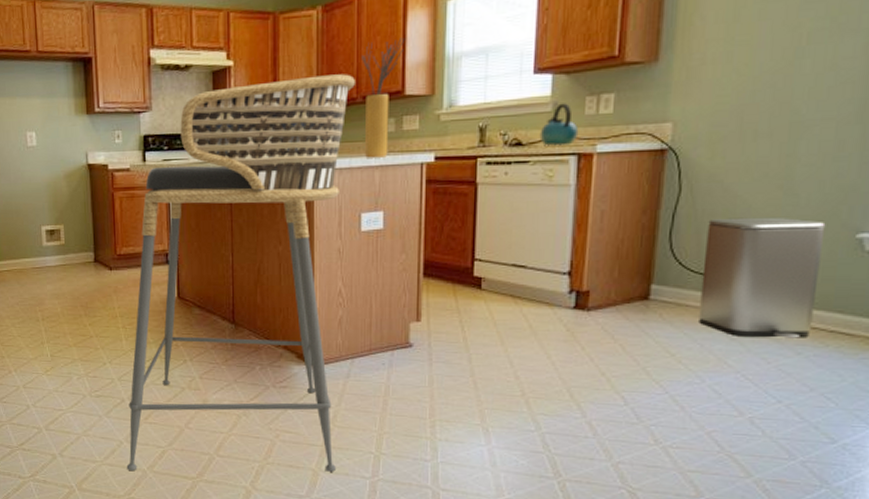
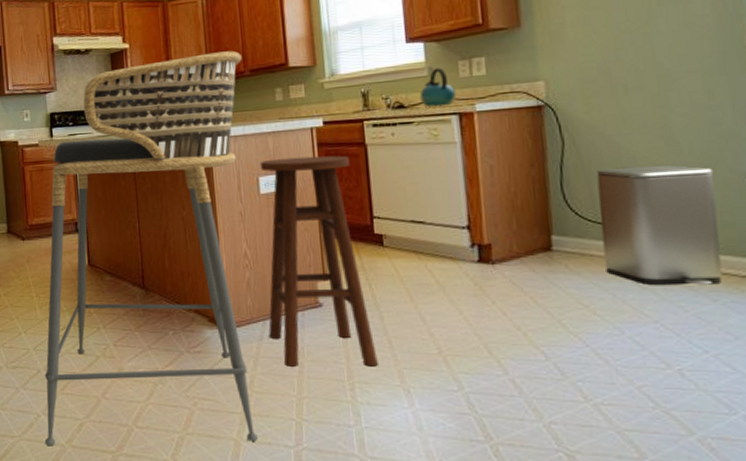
bar stool: none [356,193,461,406] -> present [259,155,378,367]
vase: present [361,37,406,158] -> none [245,16,284,126]

